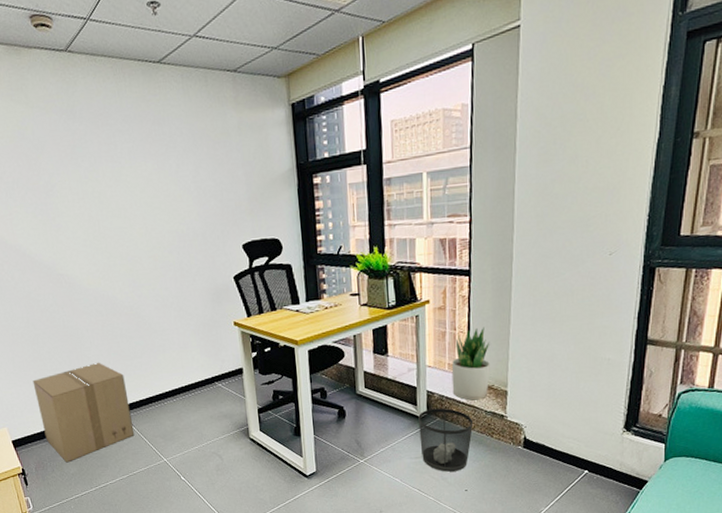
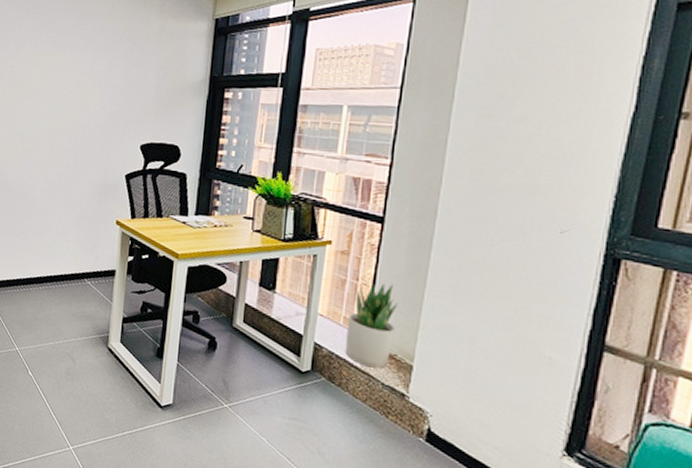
waste bin: present [418,408,474,472] -> none [297,364,366,449]

